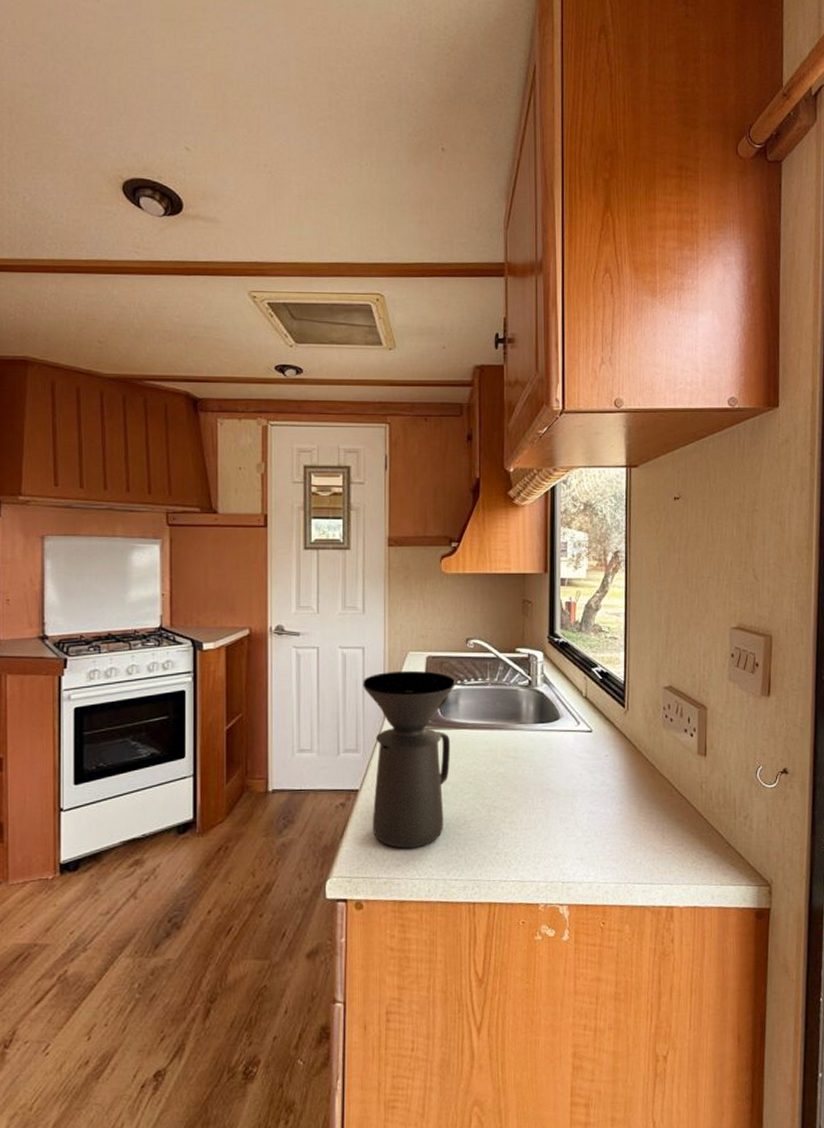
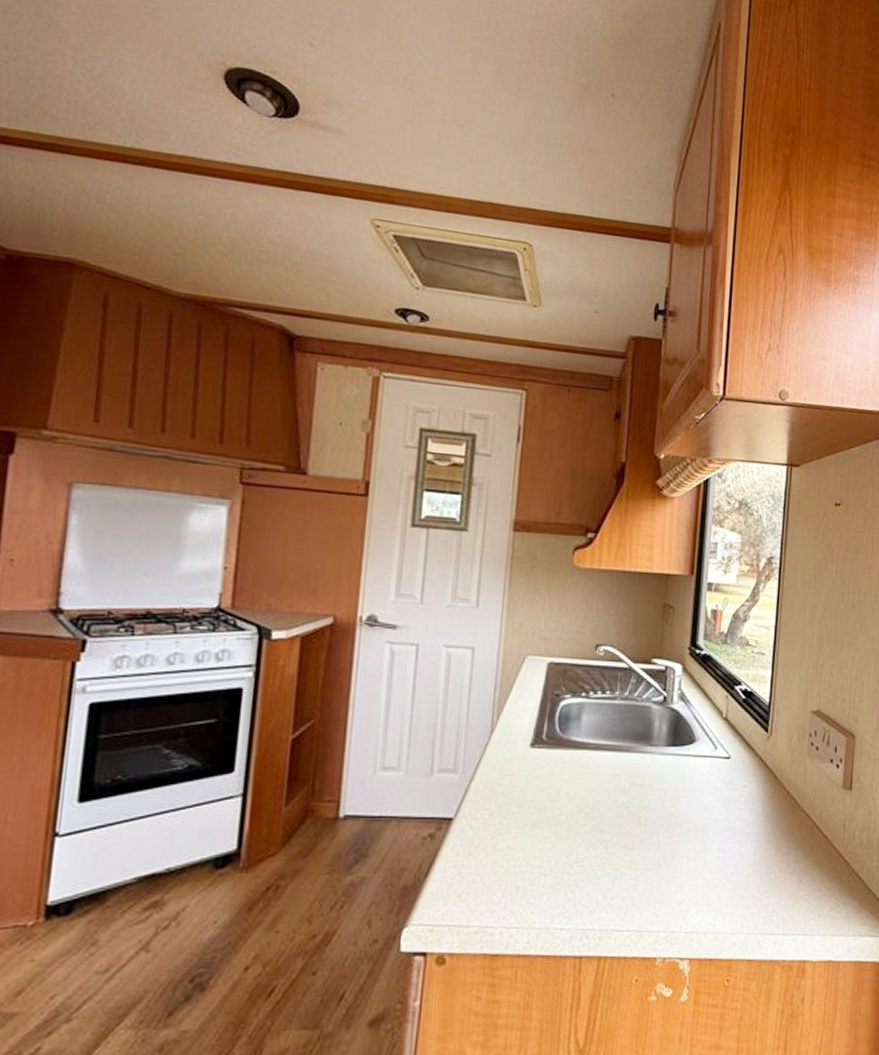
coffee maker: present [363,670,455,849] -> none [465,677,580,891]

